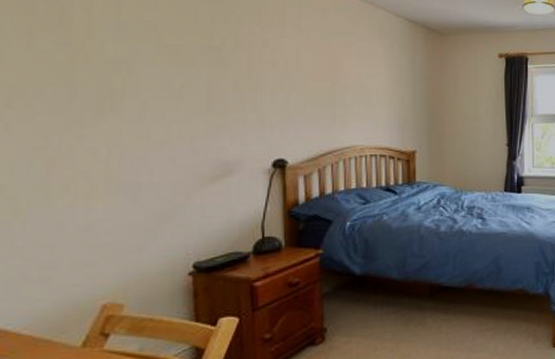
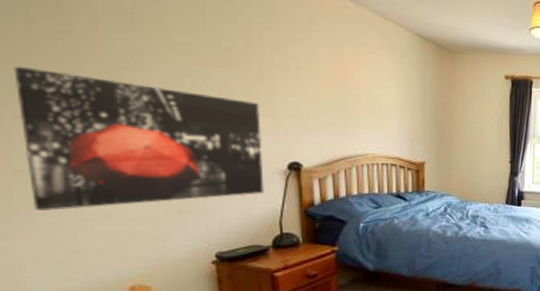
wall art: none [11,80,247,226] -> present [13,67,264,211]

